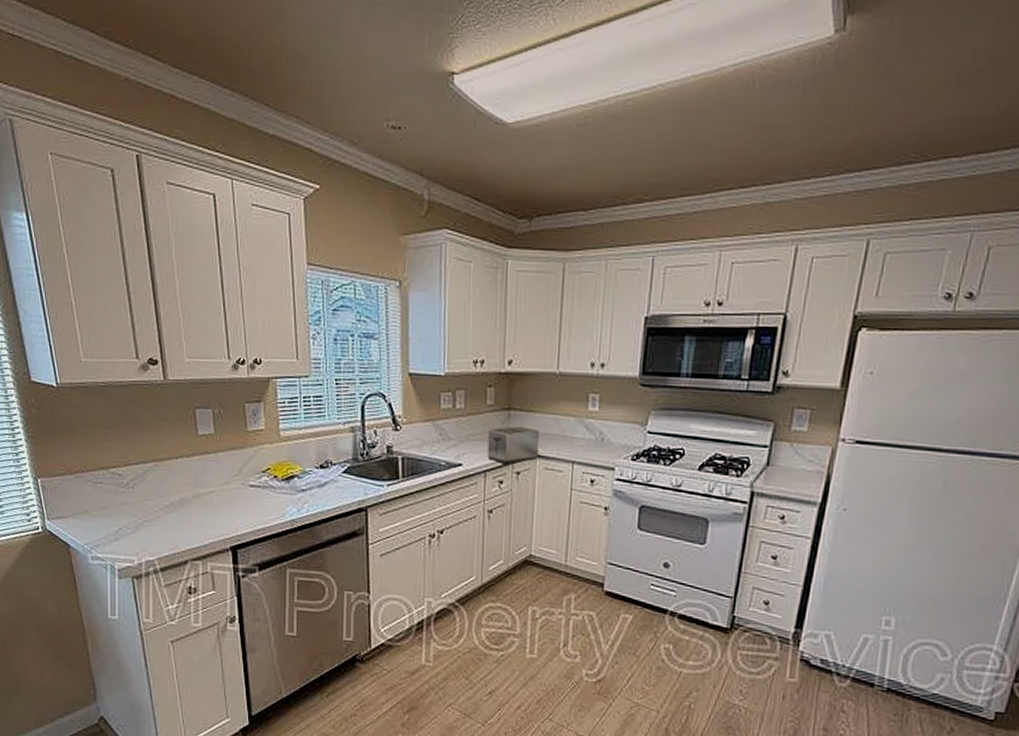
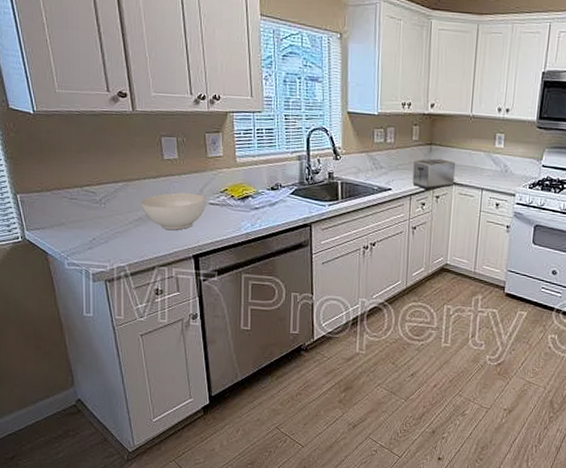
bowl: none [171,473,247,518] -> present [140,192,207,231]

